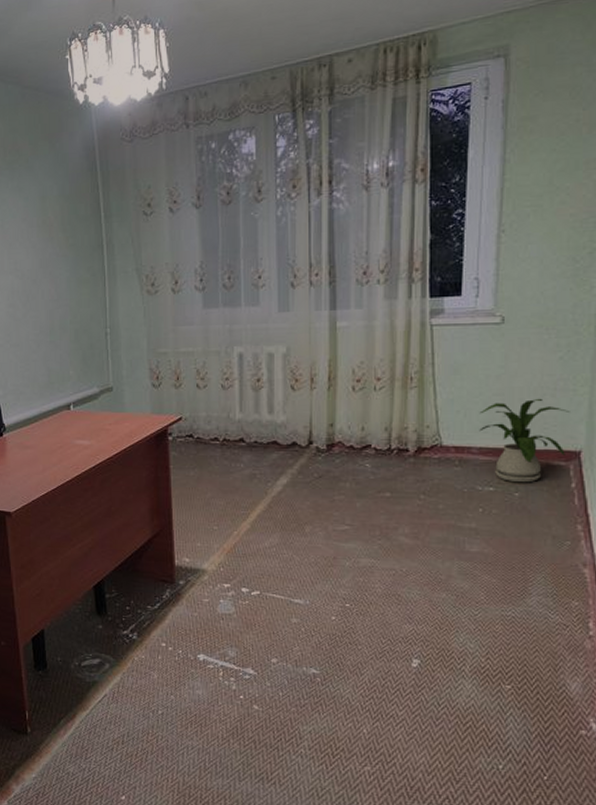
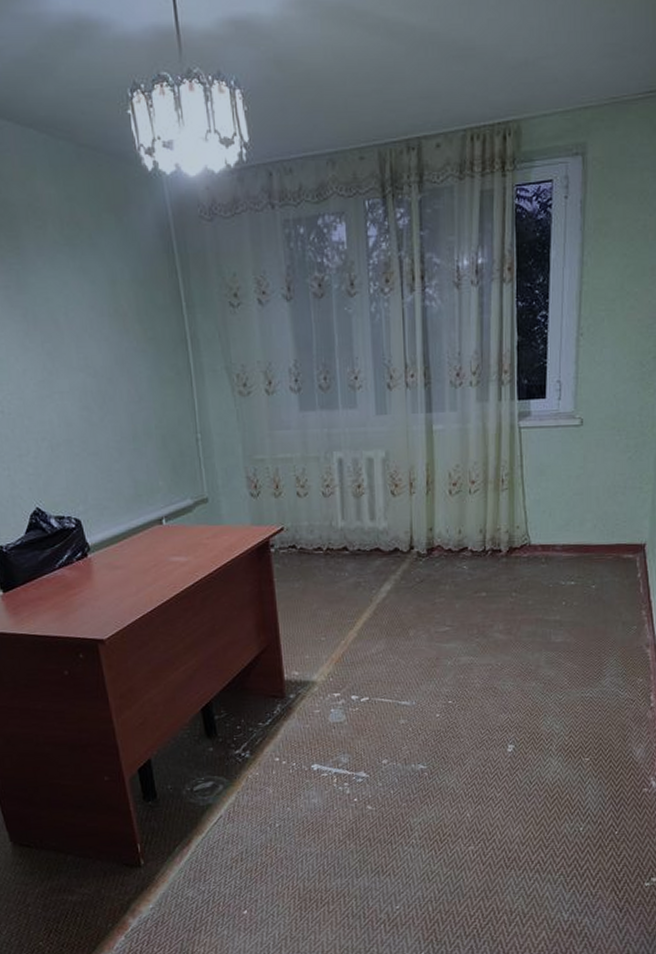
house plant: present [479,398,570,483] -> none [562,496,637,576]

